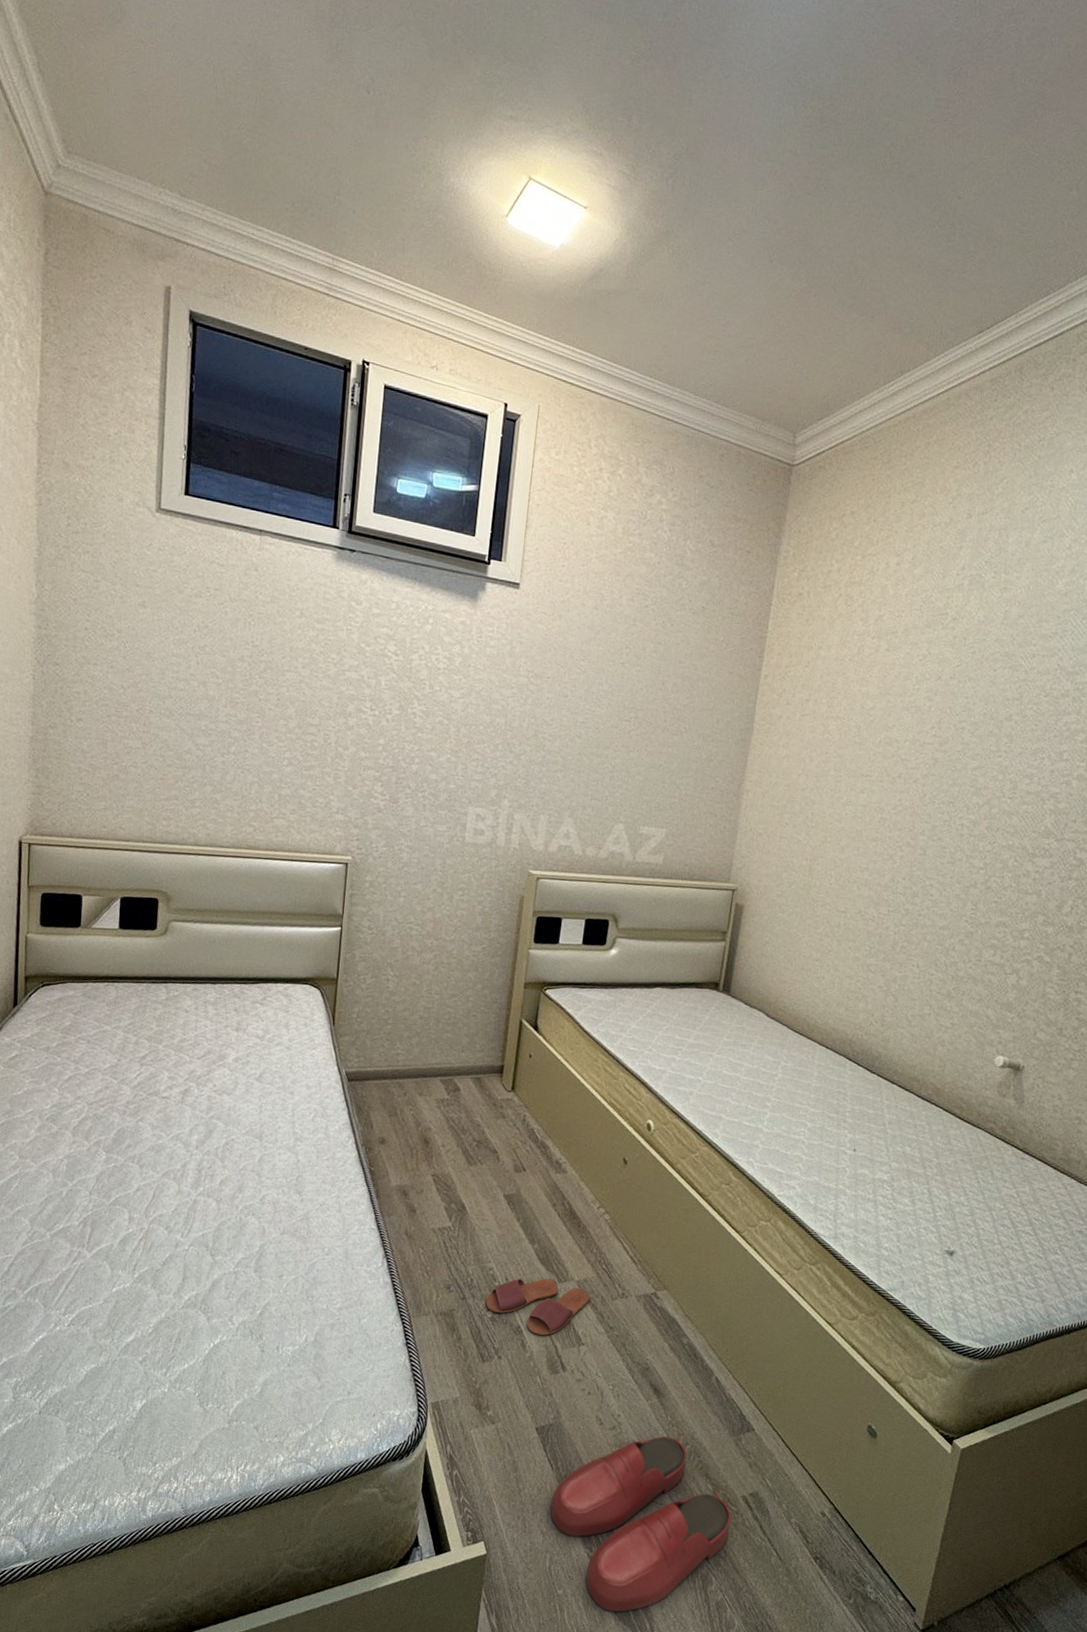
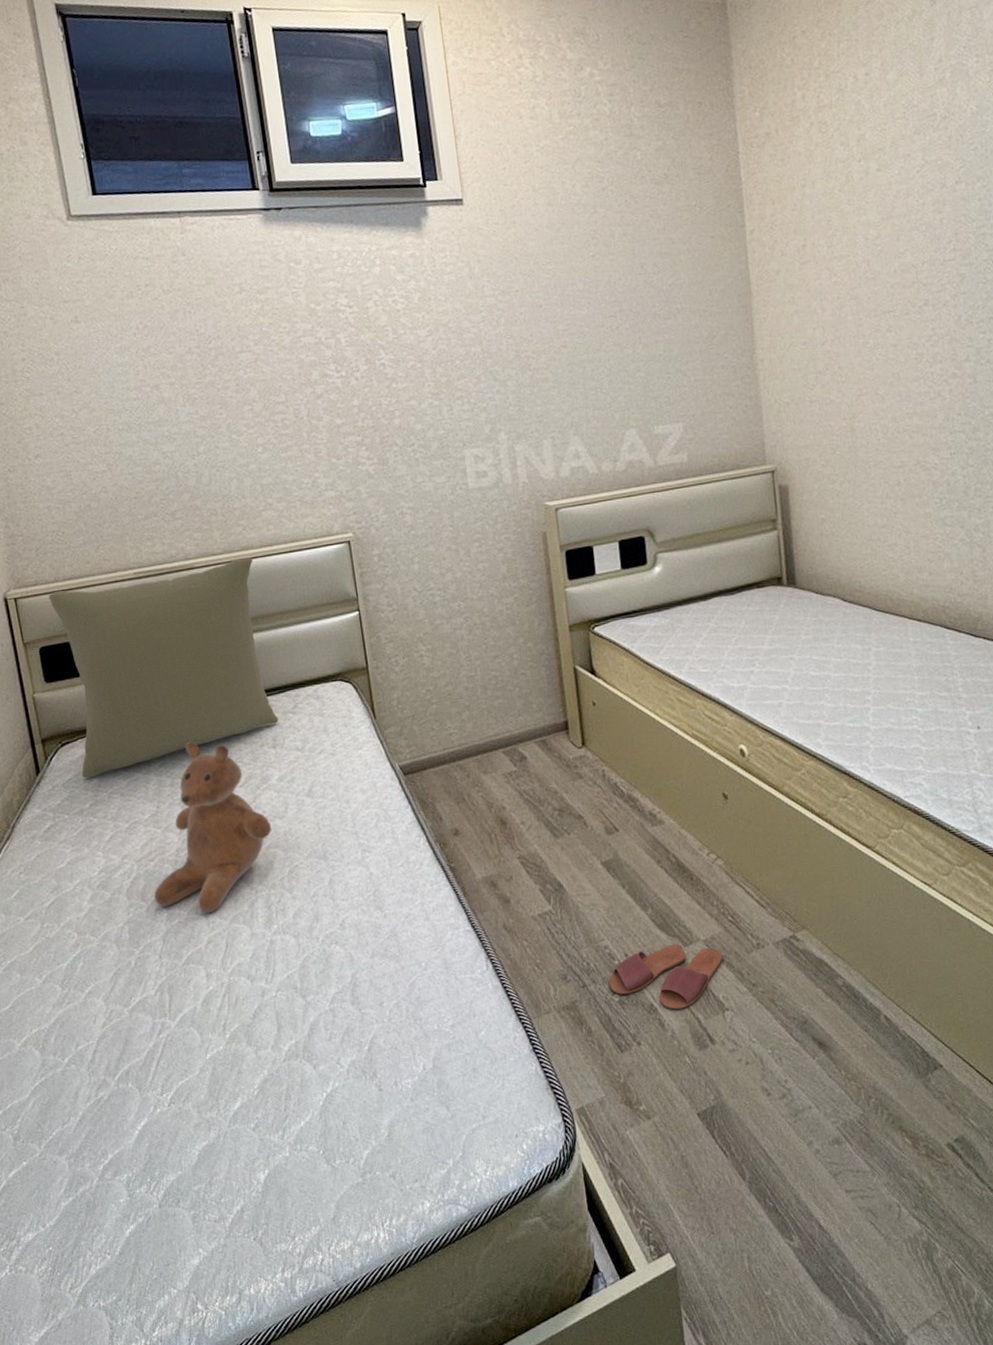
pillow: none [55,846,257,1021] -> present [48,557,279,778]
teddy bear: none [96,1009,219,1165] -> present [153,742,272,914]
slippers: present [550,1436,732,1612] -> none [733,1093,943,1305]

